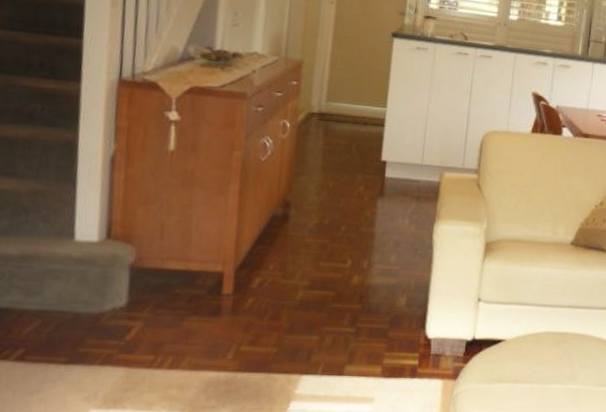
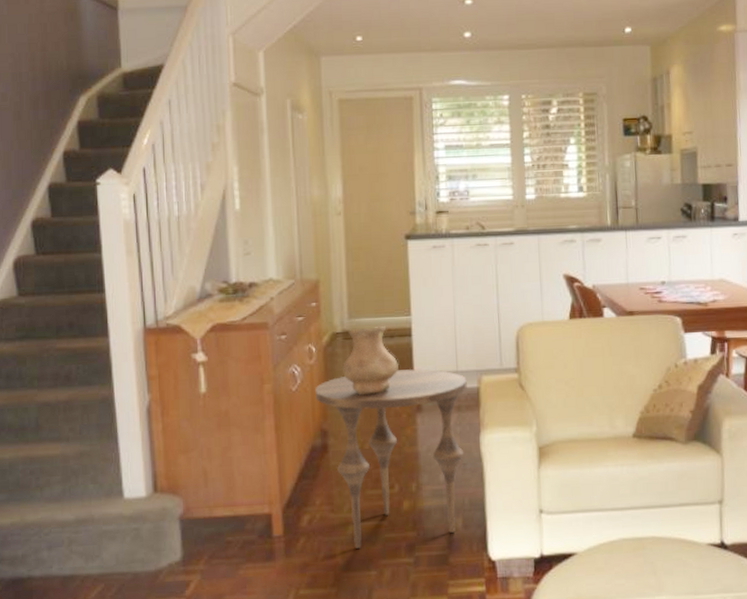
side table: none [283,154,430,314] -> present [315,369,467,549]
vase: none [313,111,368,174] -> present [343,326,399,394]

